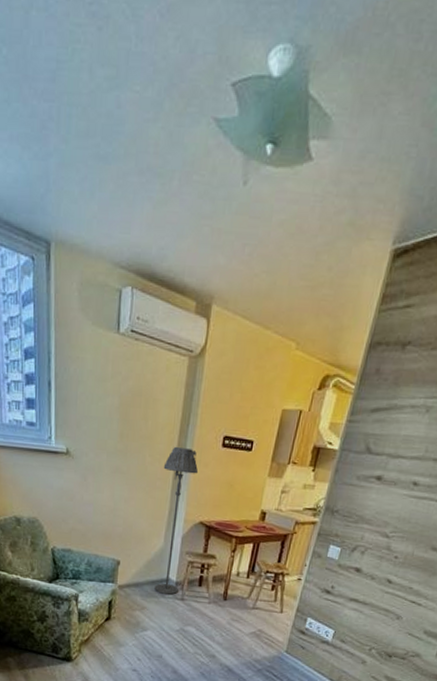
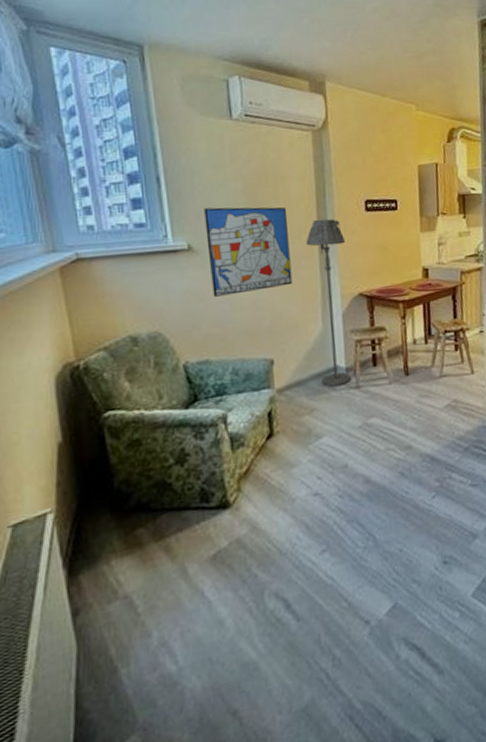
wall art: none [81,418,153,502] -> present [204,207,293,297]

